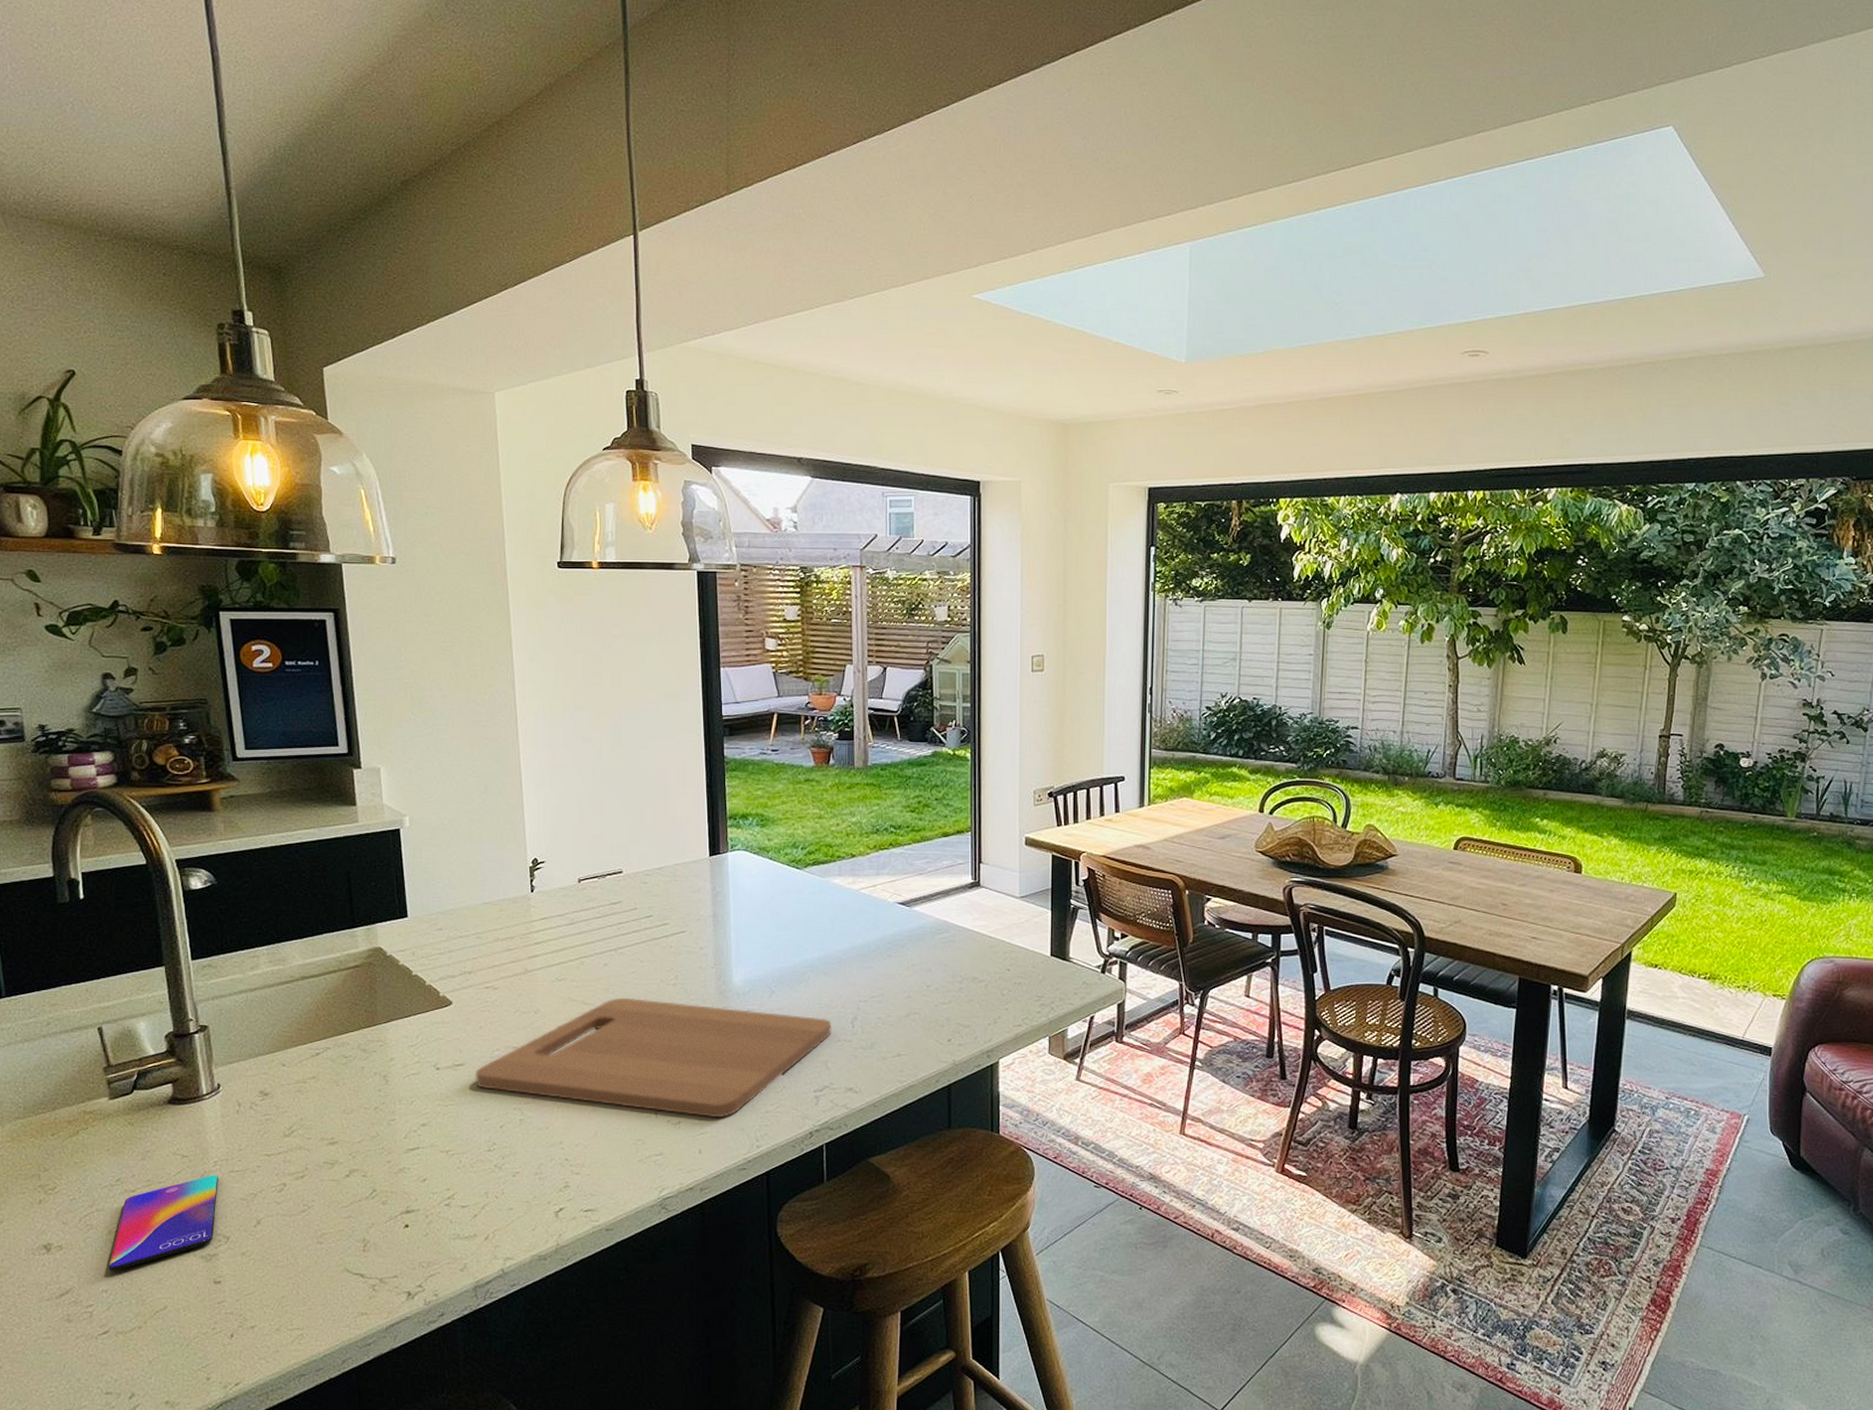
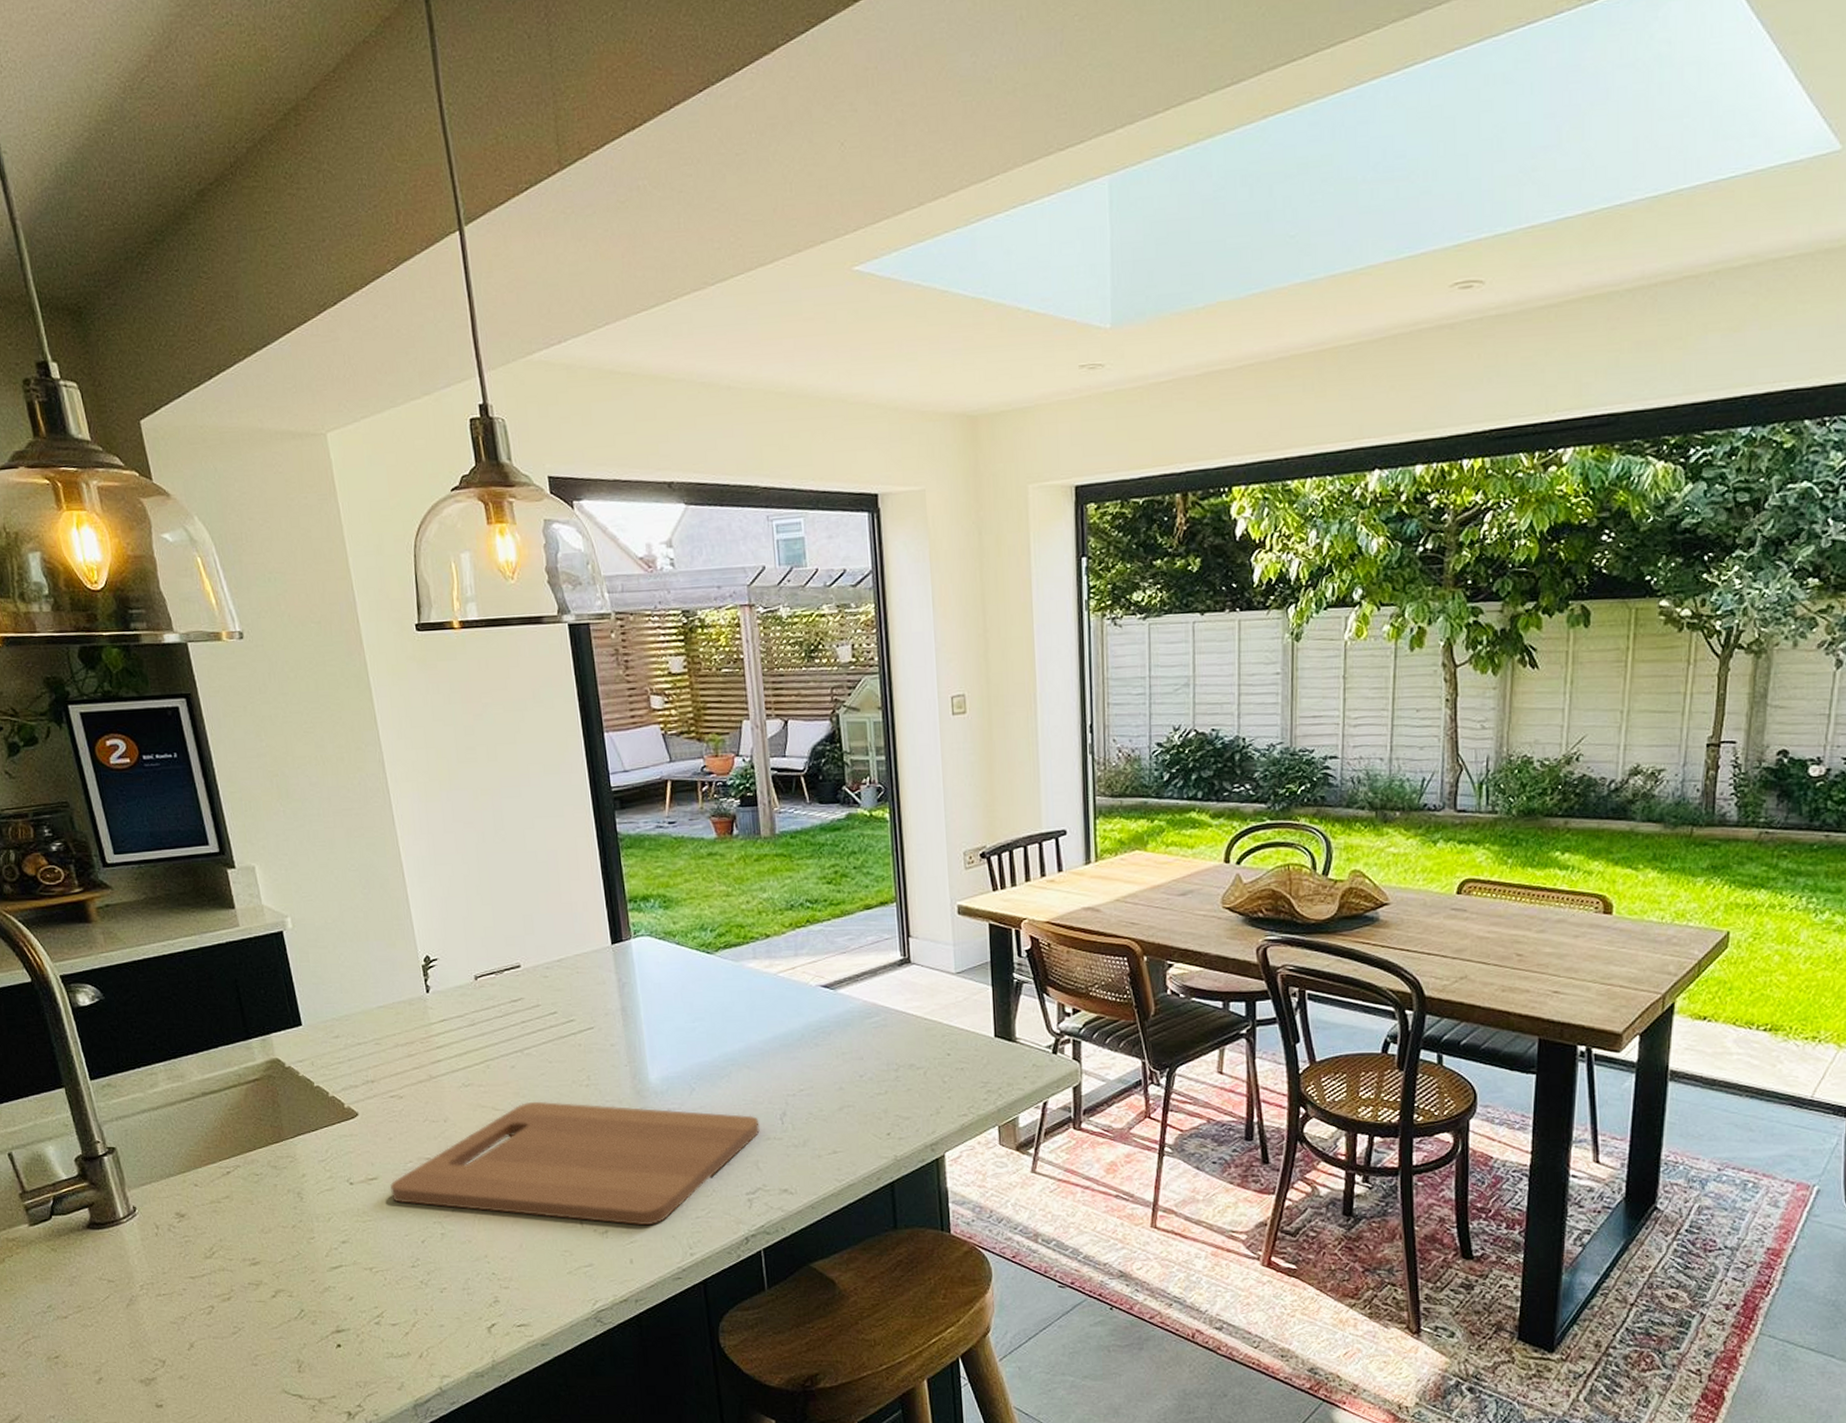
smartphone: present [109,1175,218,1271] -> none [52,1299,150,1397]

